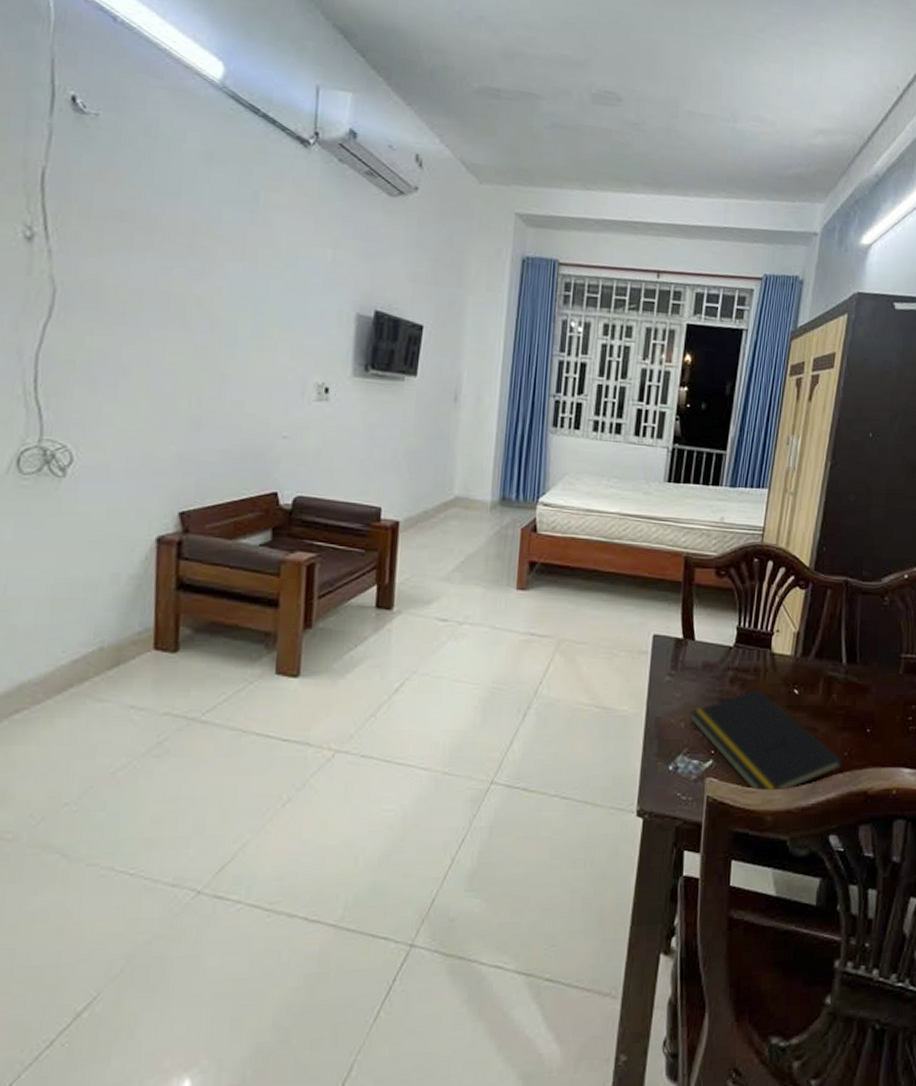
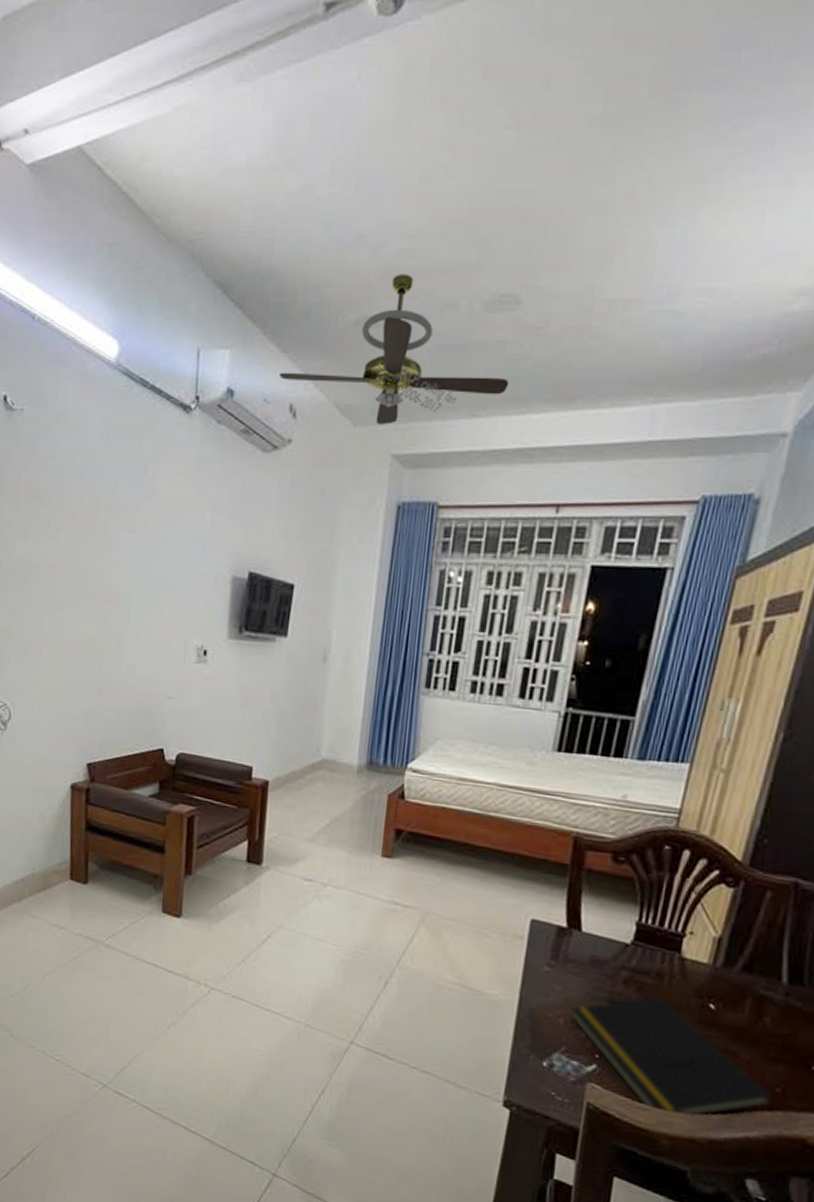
ceiling fan: none [404,56,615,186] -> present [278,274,509,425]

